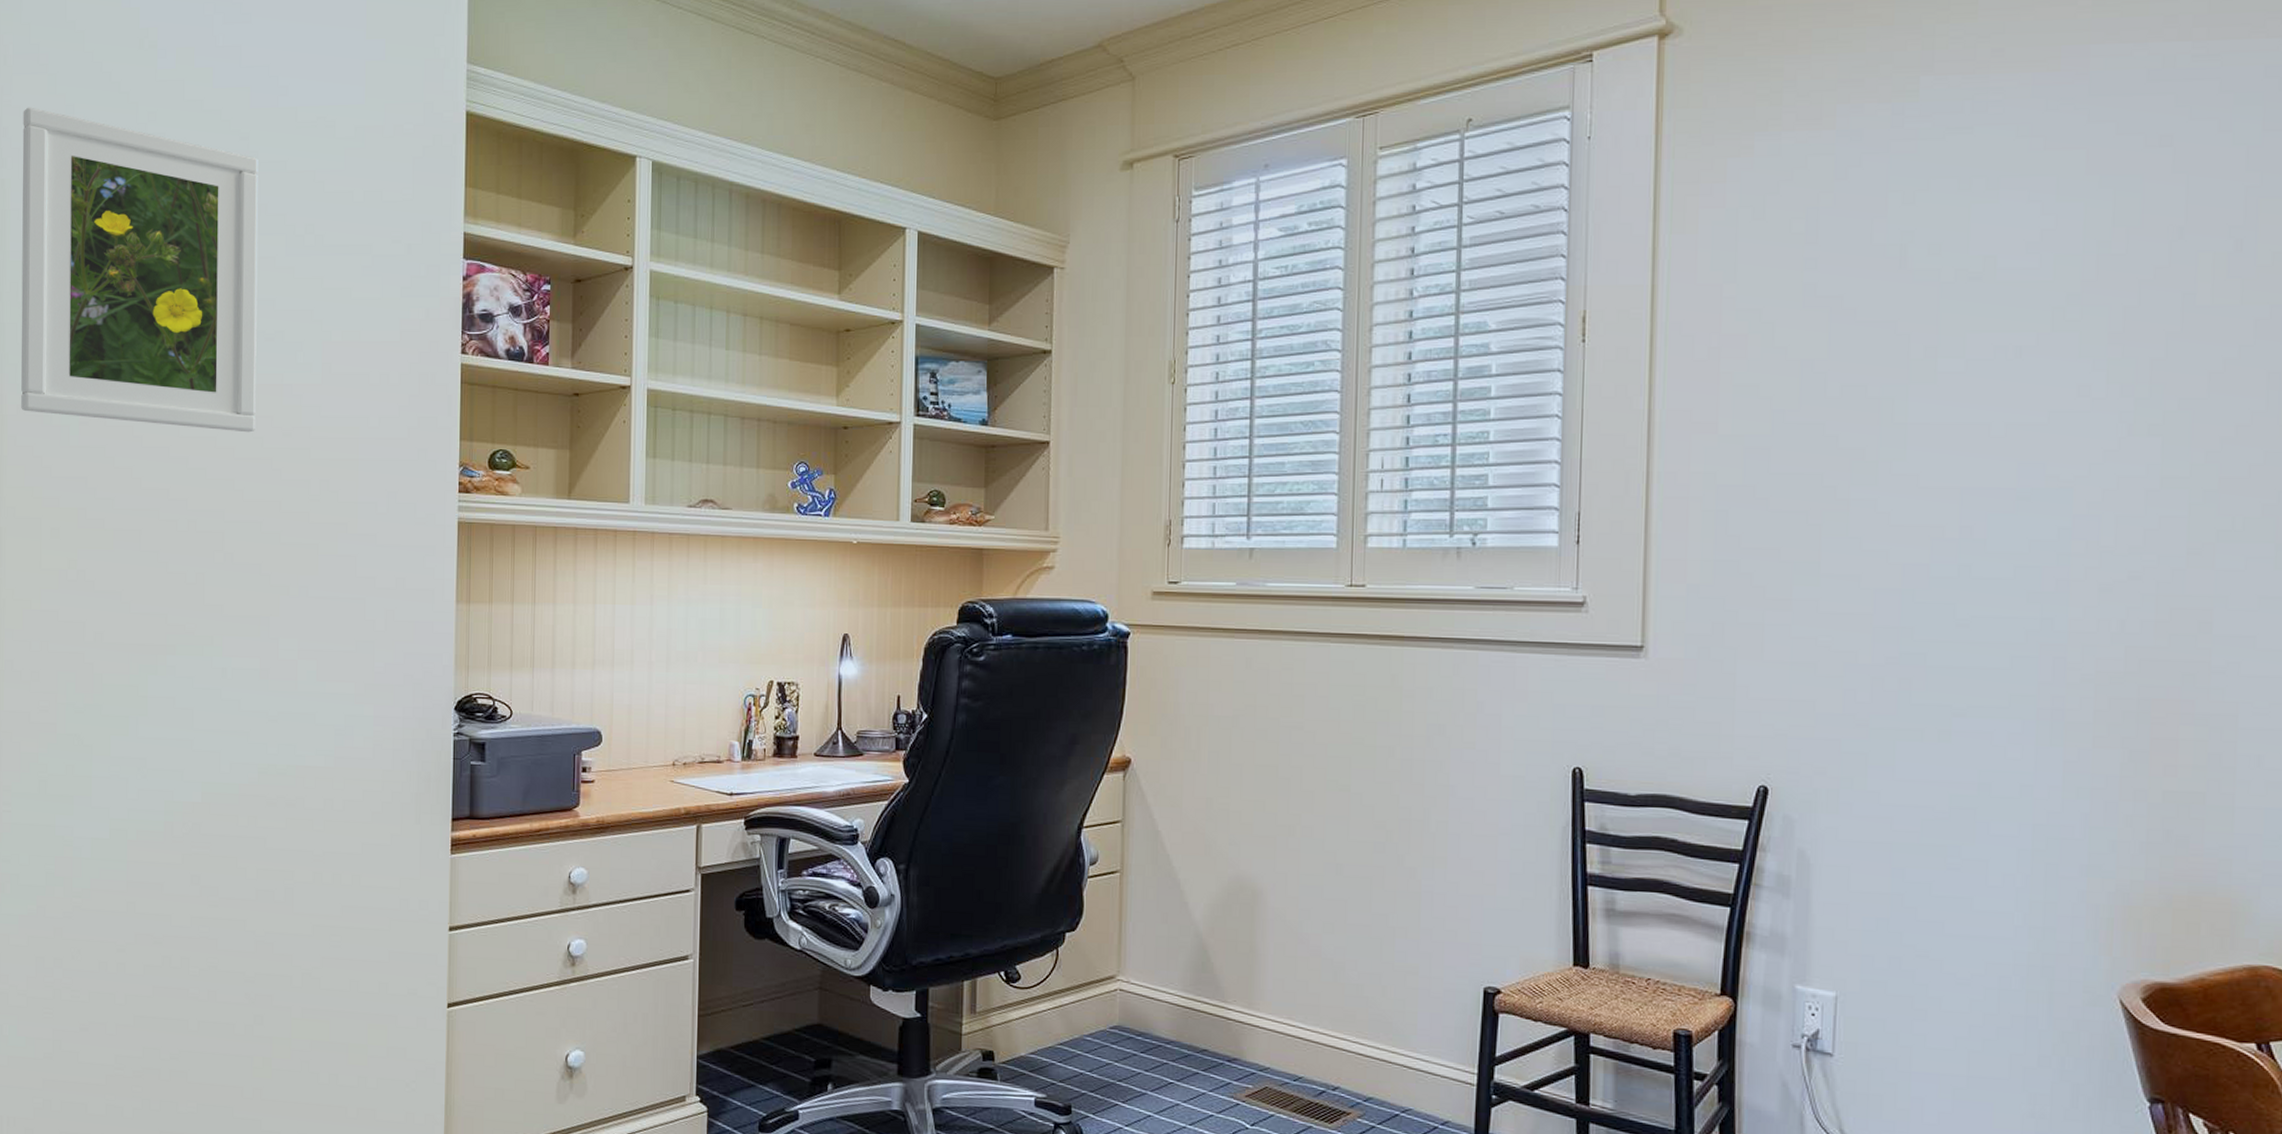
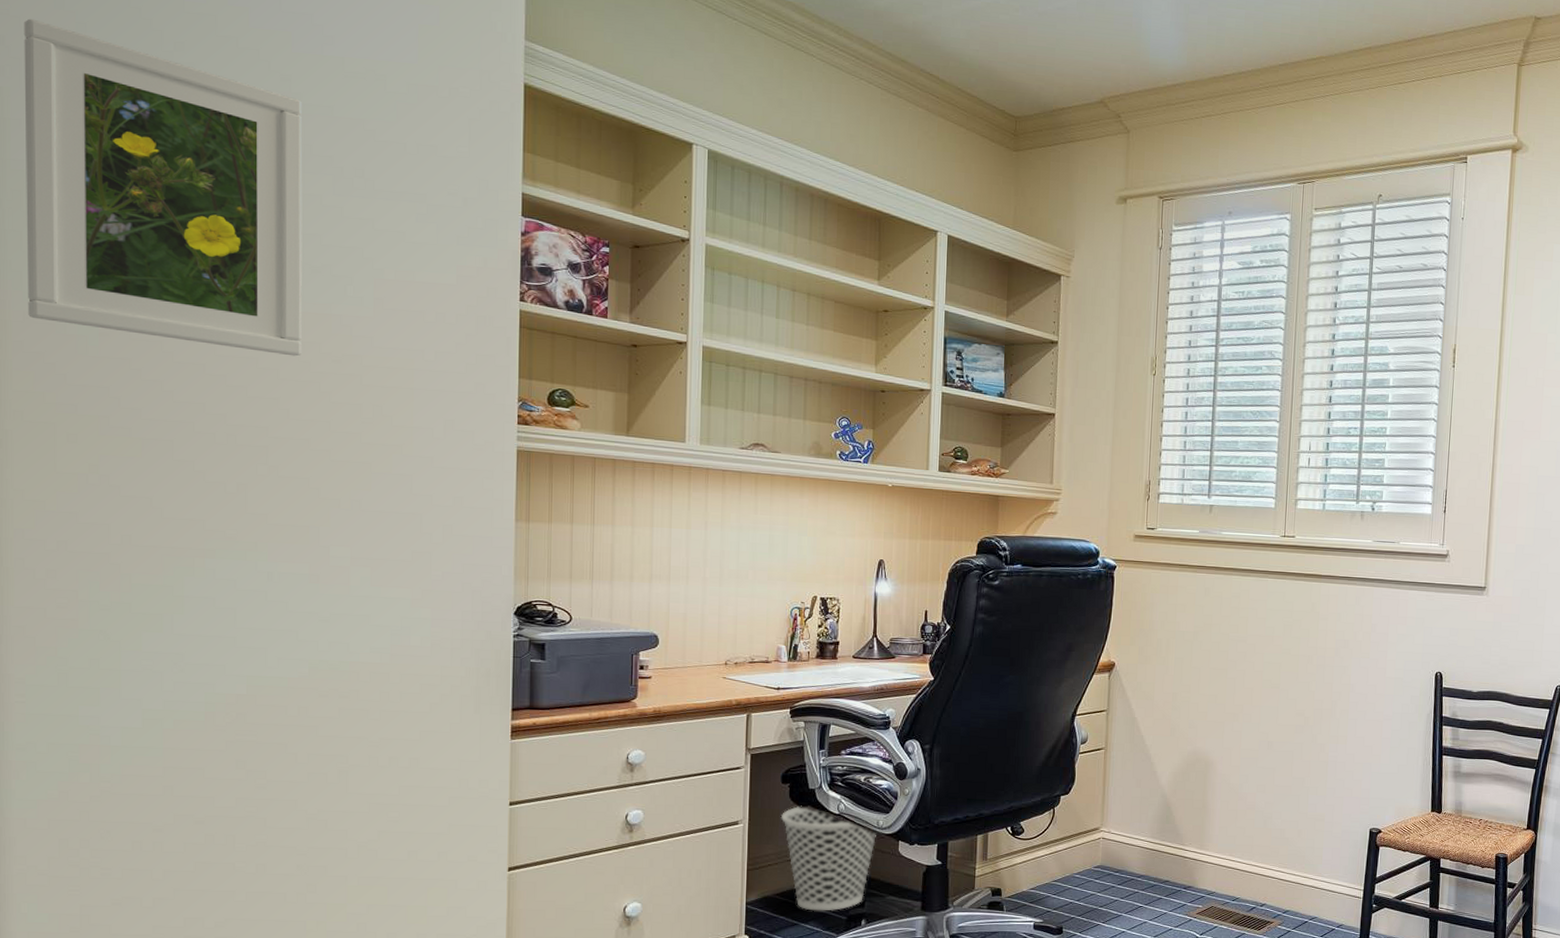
wastebasket: none [734,938,844,1071] -> present [780,805,876,911]

